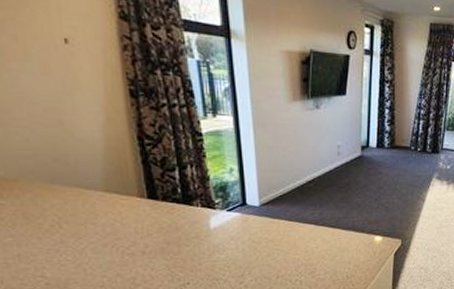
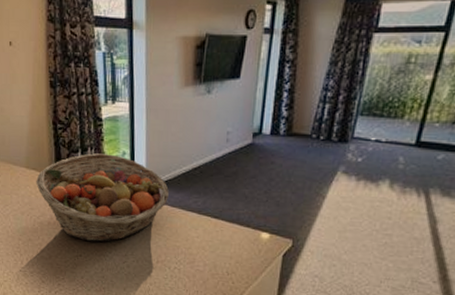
fruit basket: none [120,171,284,267] -> present [36,153,169,242]

